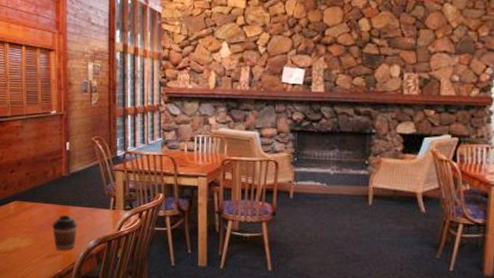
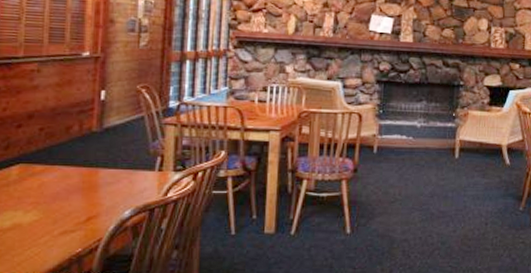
coffee cup: present [52,214,77,250] -> none [72,179,109,224]

